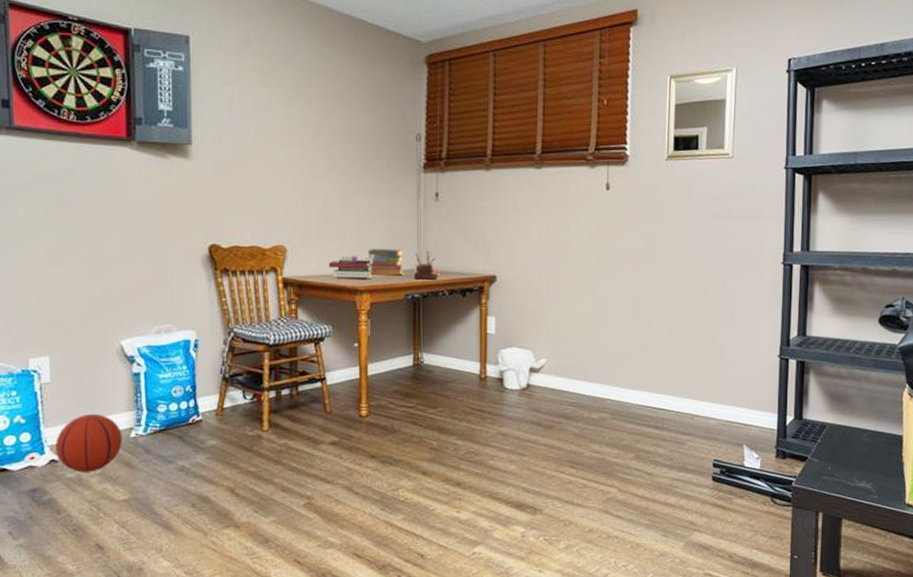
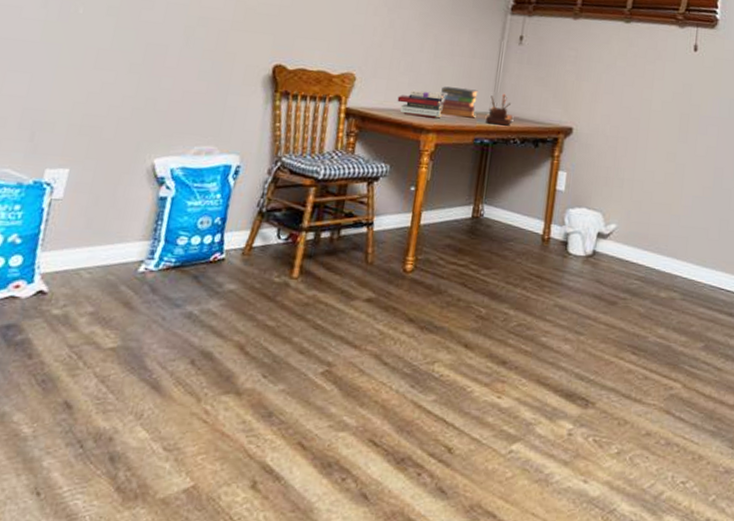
ball: present [55,413,122,472] -> none [46,239,130,310]

